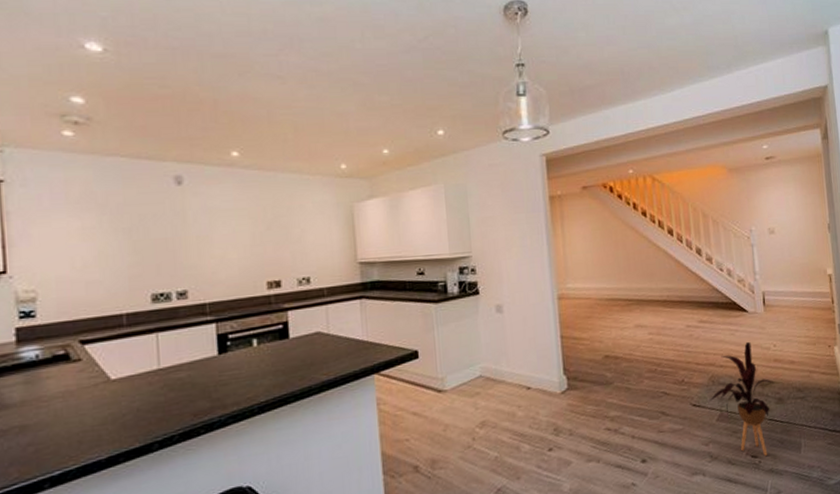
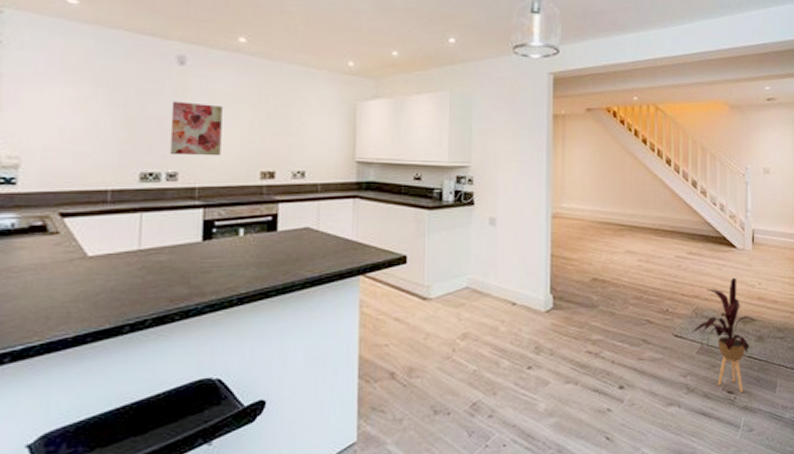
wall art: none [174,220,226,274] -> present [169,101,223,156]

